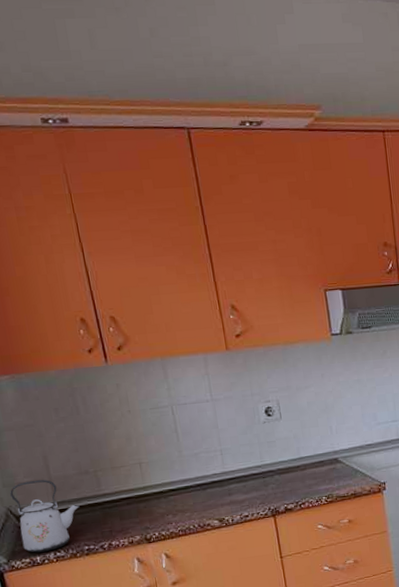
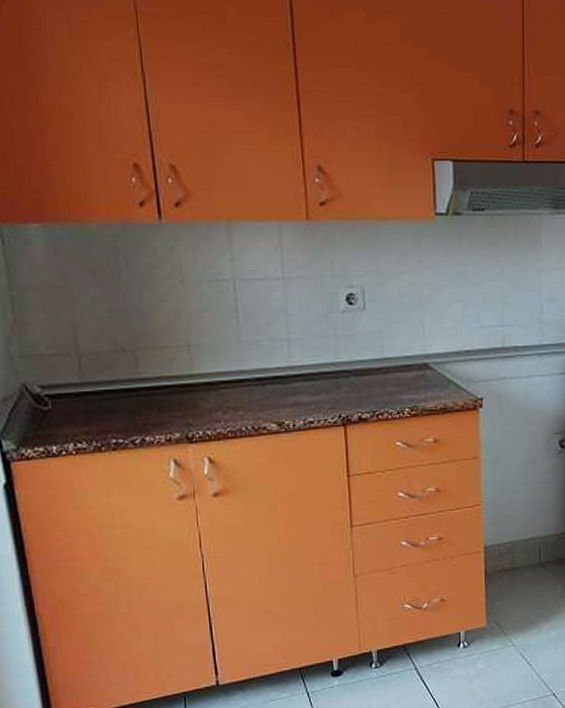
kettle: present [10,479,80,553] -> none [27,353,111,441]

